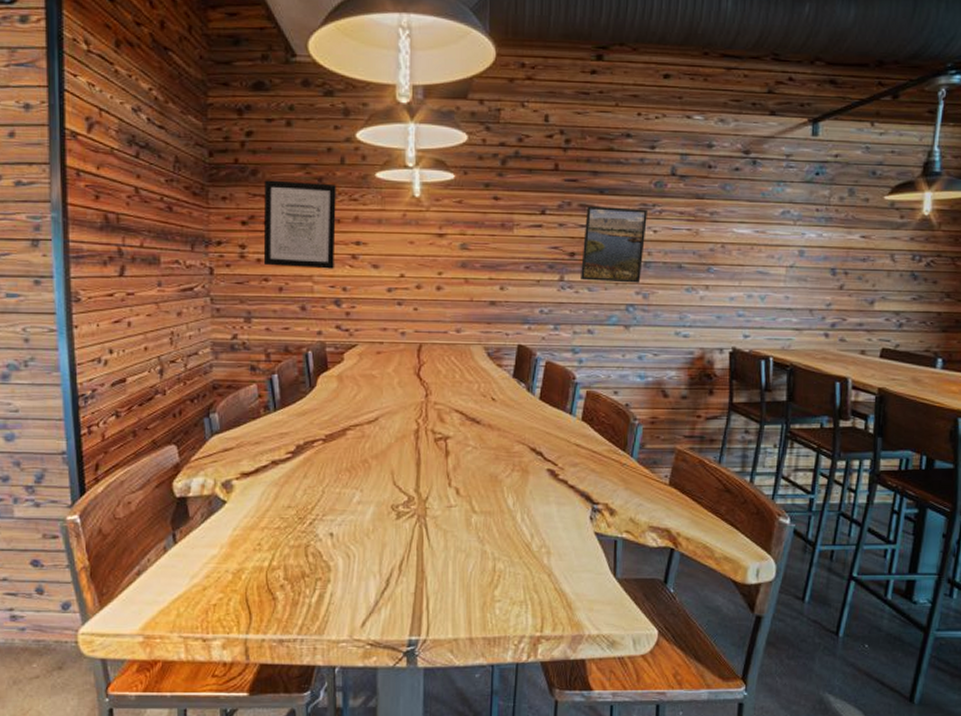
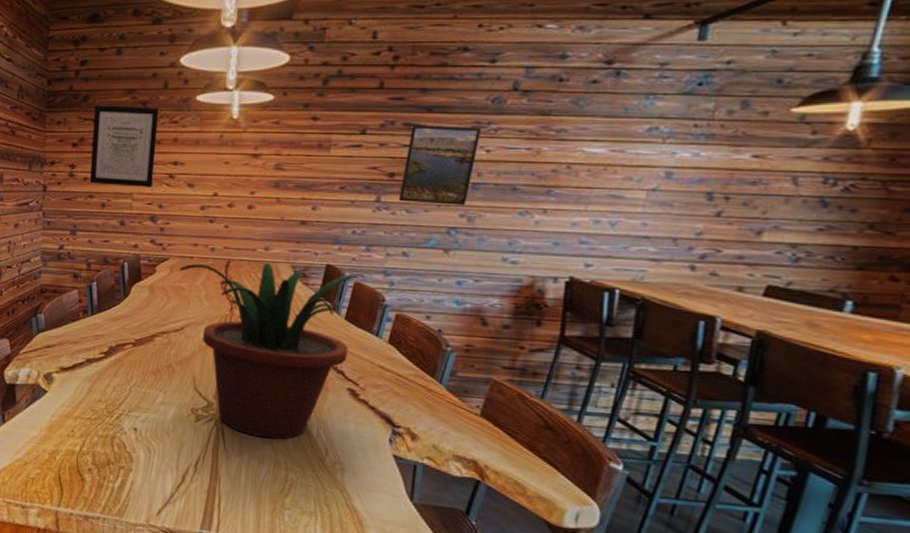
potted plant: none [368,345,550,529] -> present [179,262,359,439]

